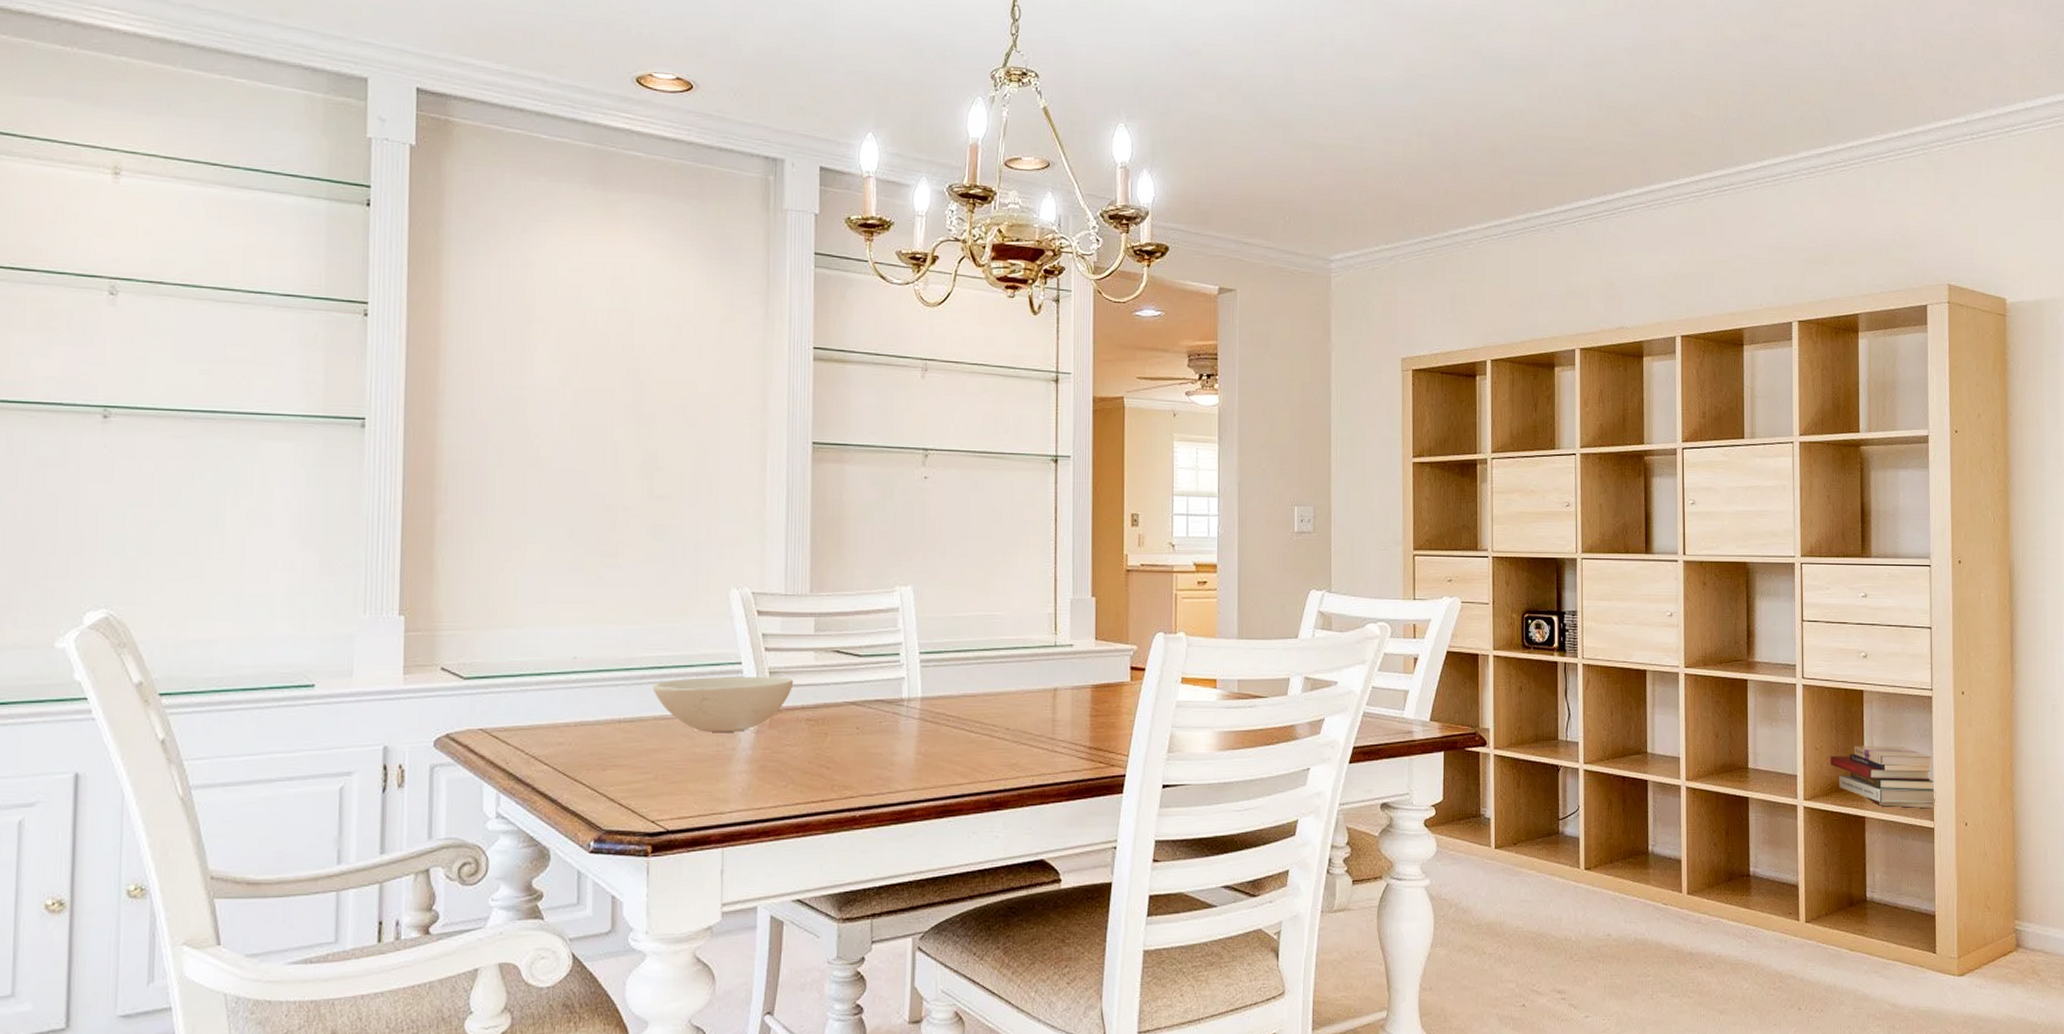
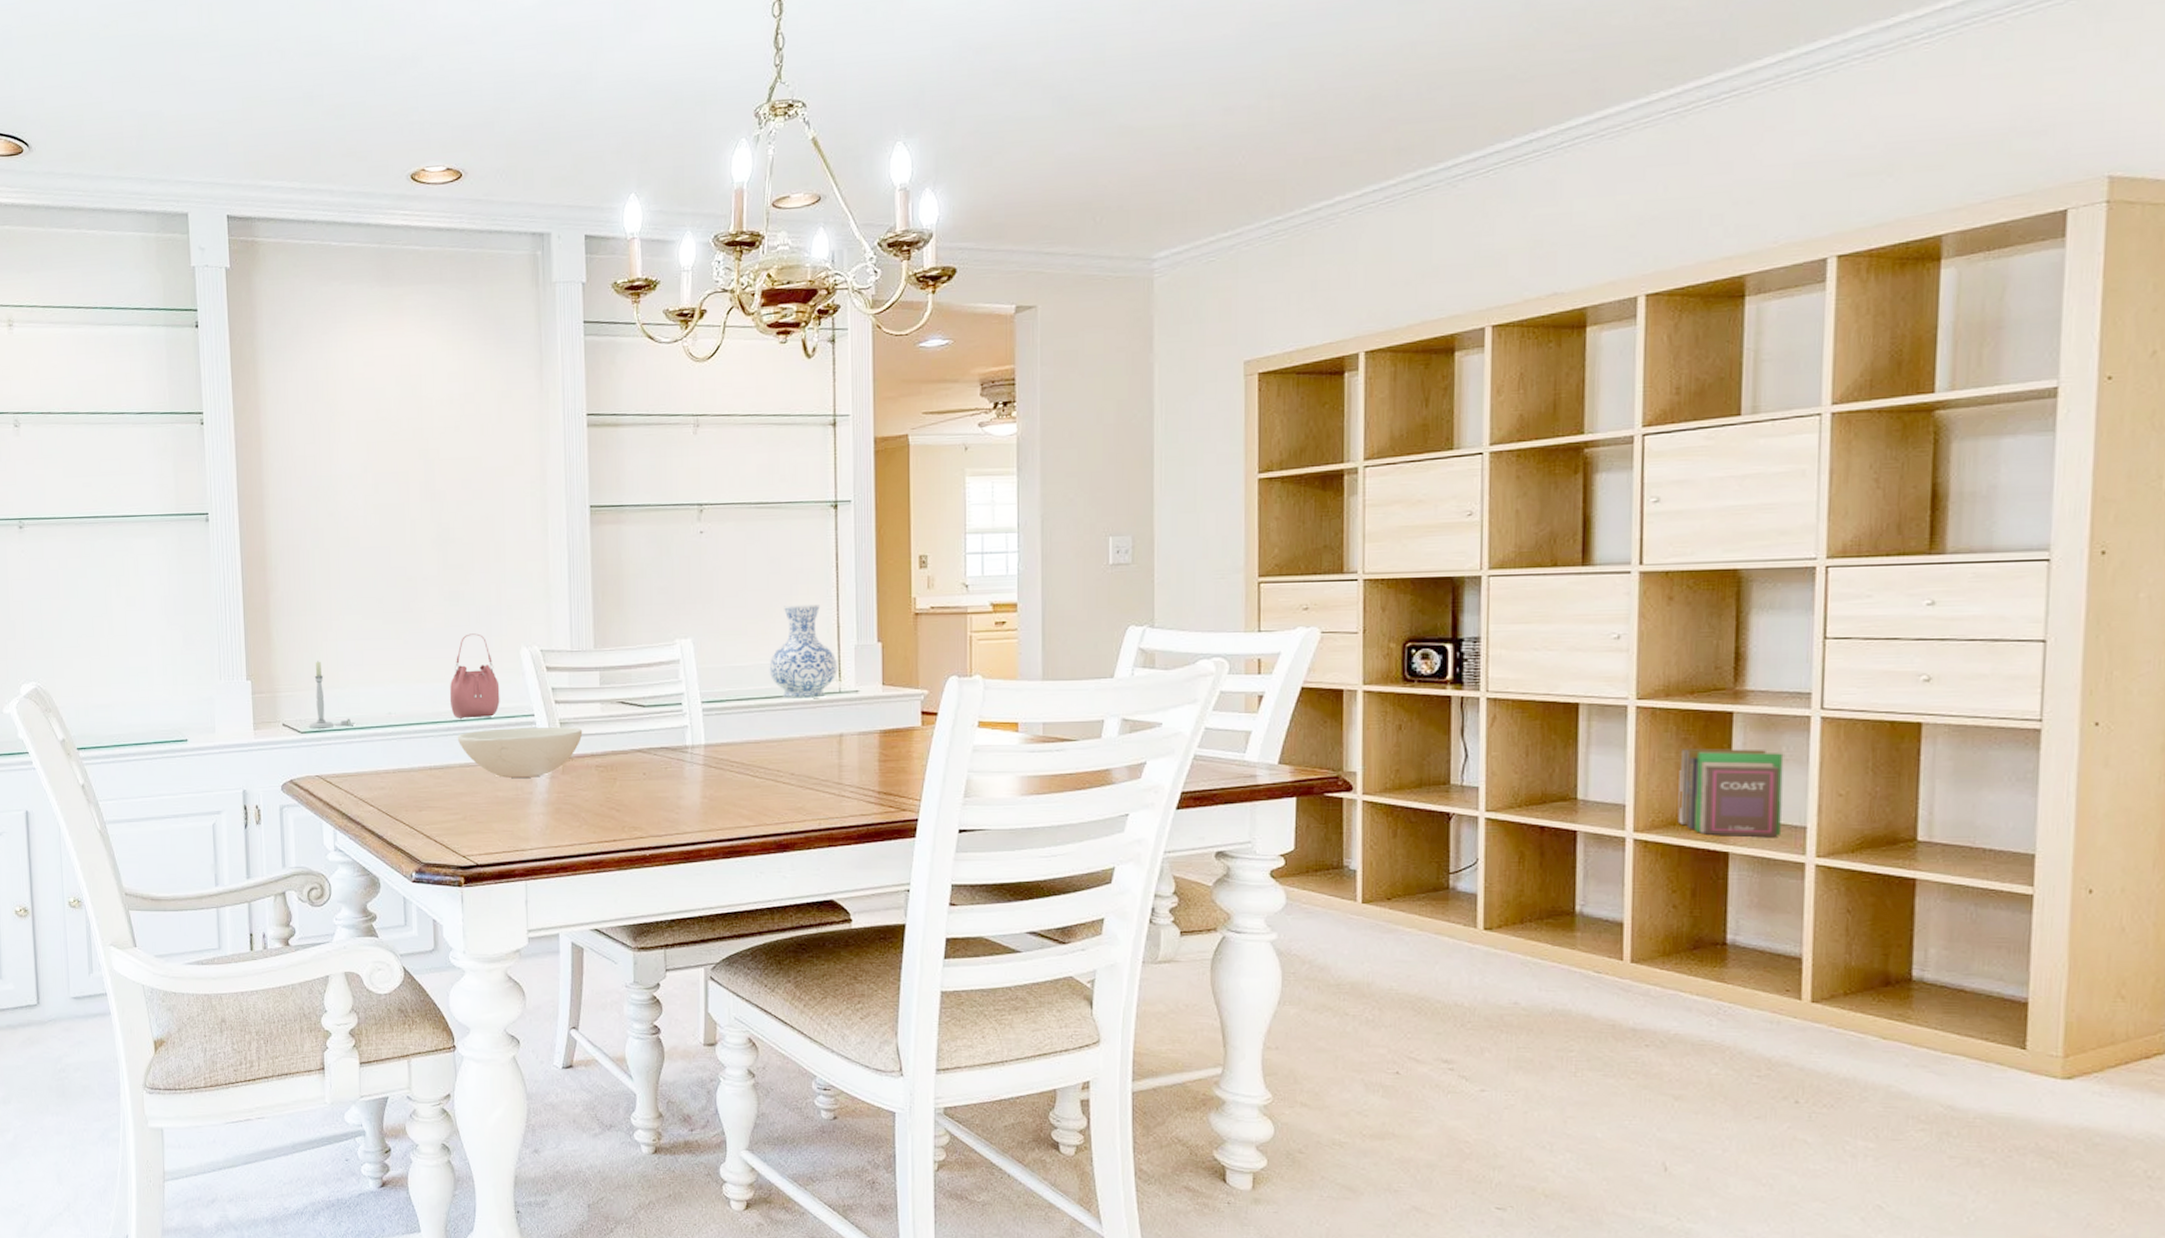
candlestick: none [474,595,534,674] -> present [308,661,357,729]
handbag: none [646,571,705,665] -> present [449,633,500,719]
vase: none [988,556,1054,651] -> present [769,605,837,698]
books: none [1715,710,1781,785] -> present [1677,749,1784,838]
books: present [1830,745,1937,809] -> none [1861,790,2041,871]

